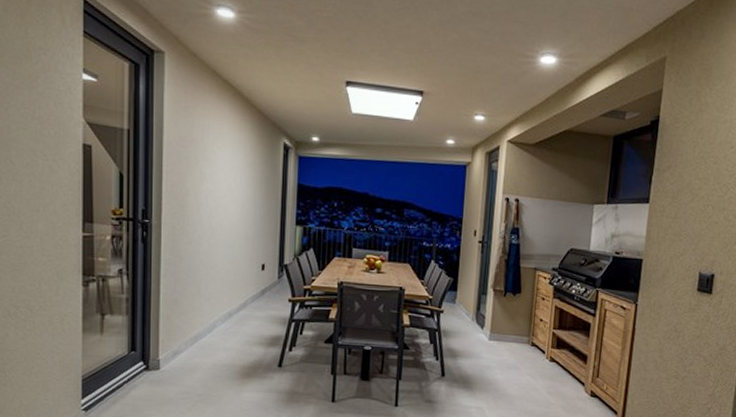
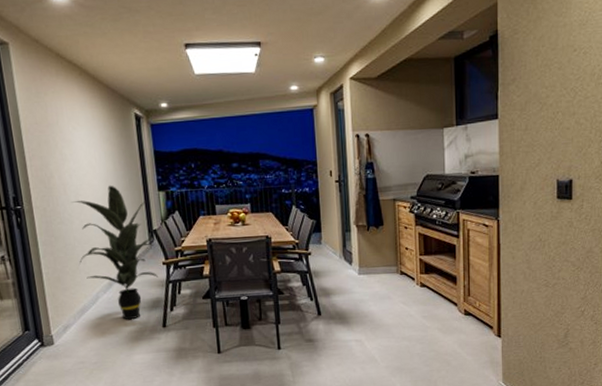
indoor plant: none [201,211,286,355] -> present [72,185,159,320]

